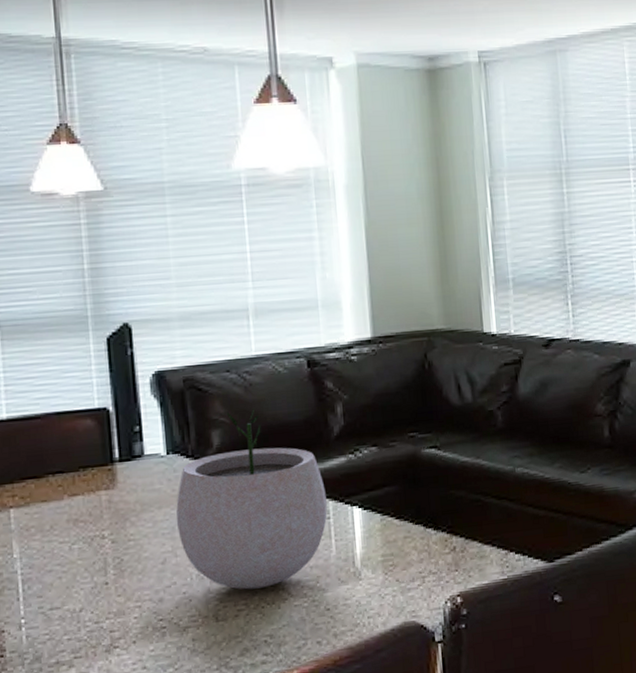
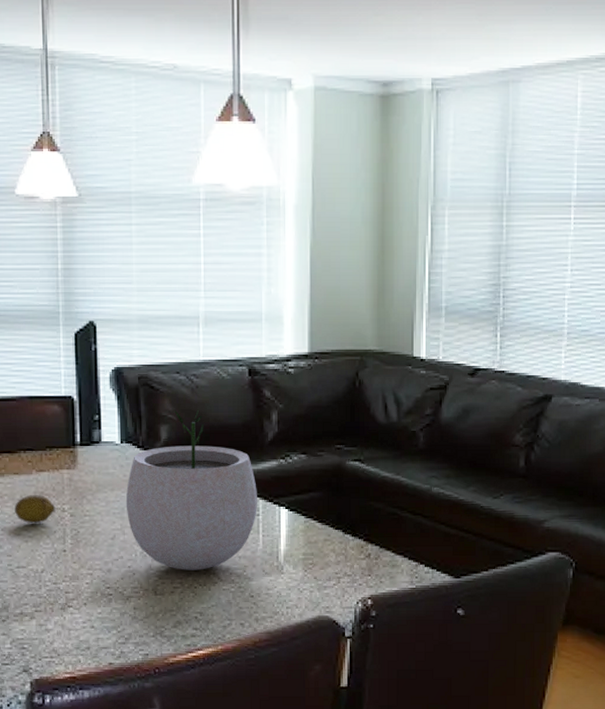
fruit: none [44,522,94,557] -> present [15,494,56,524]

